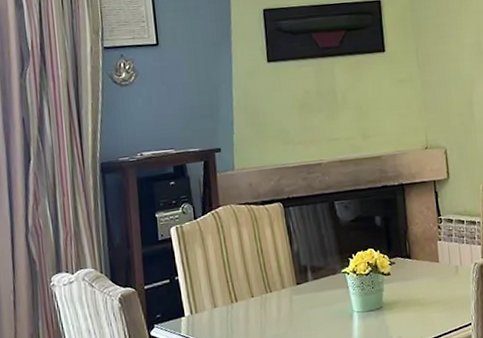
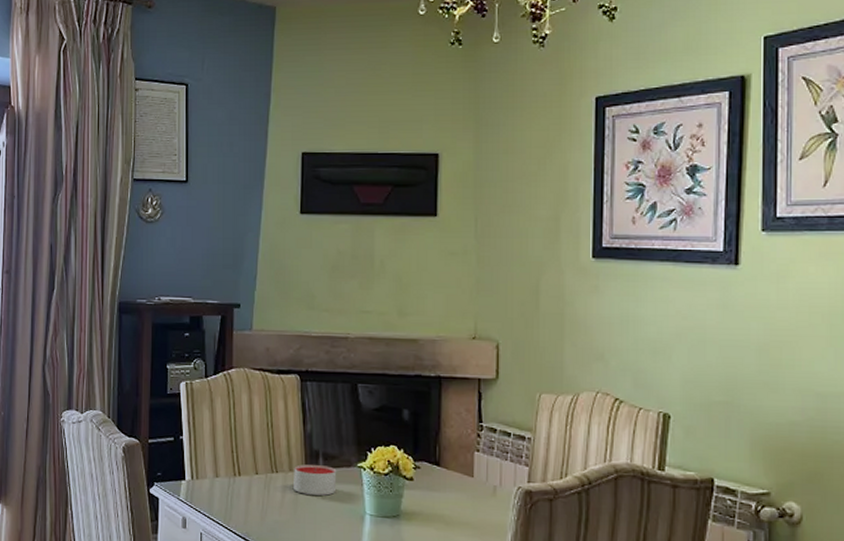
candle: none [286,277,325,307] -> present [294,464,337,496]

